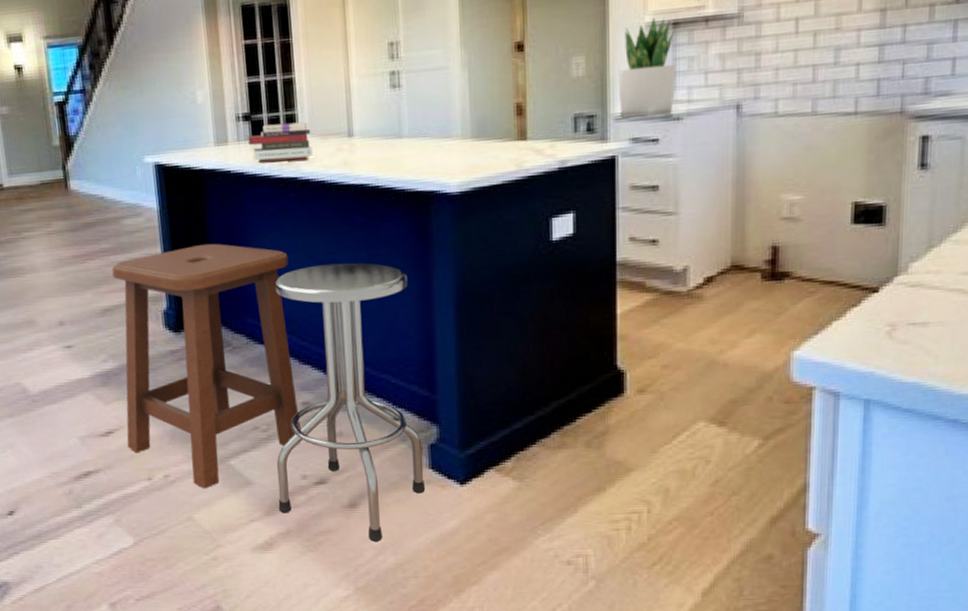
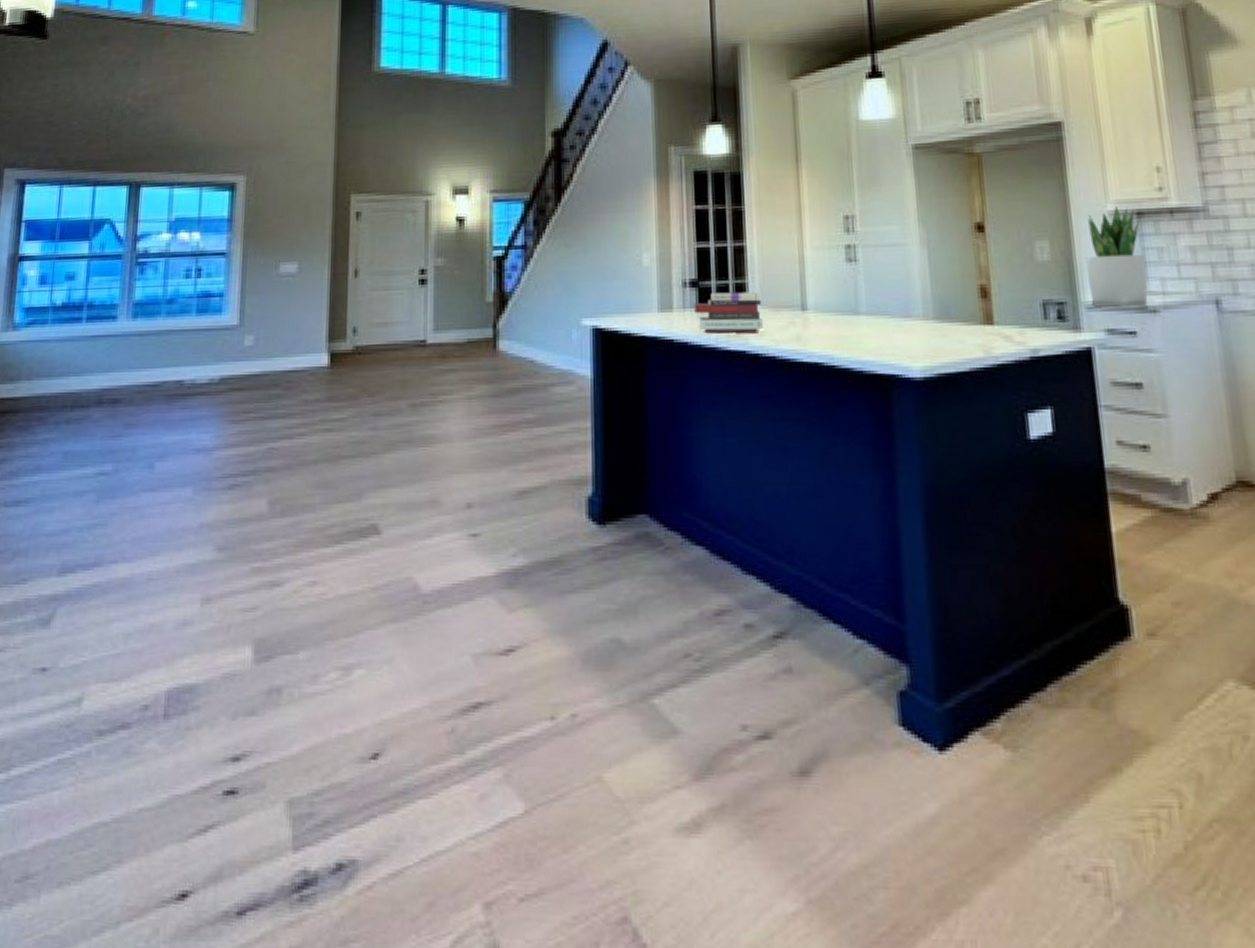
stool: present [112,243,303,489] -> none [530,420,744,737]
bar stool: present [274,262,426,542] -> none [710,451,896,829]

